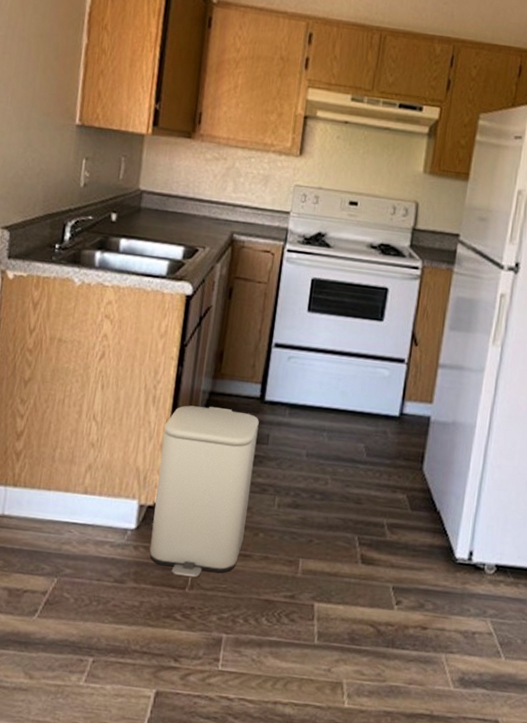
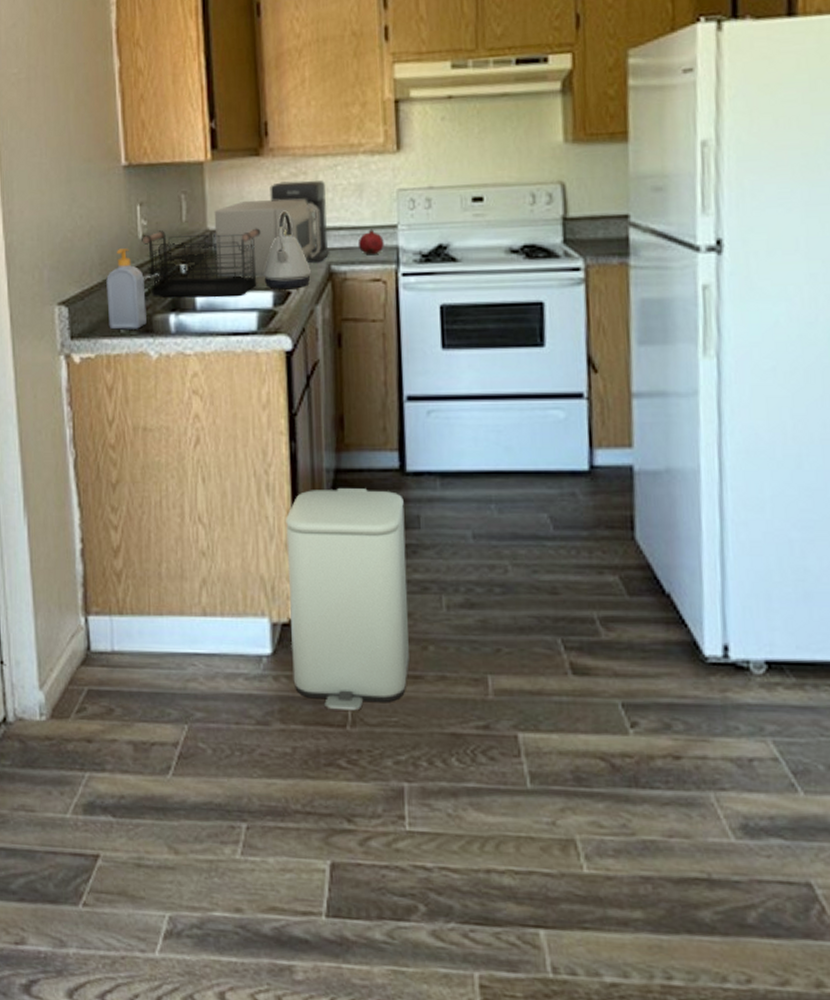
soap bottle: none [43,191,80,259] -> present [106,248,147,330]
dish rack: none [82,183,182,247] -> present [142,228,261,298]
microwave: none [141,171,232,234] -> present [214,199,321,278]
kettle: none [178,186,218,249] -> present [262,211,312,290]
coffee maker: none [194,162,240,230] -> present [270,180,330,263]
fruit: none [257,211,278,232] -> present [357,229,384,255]

